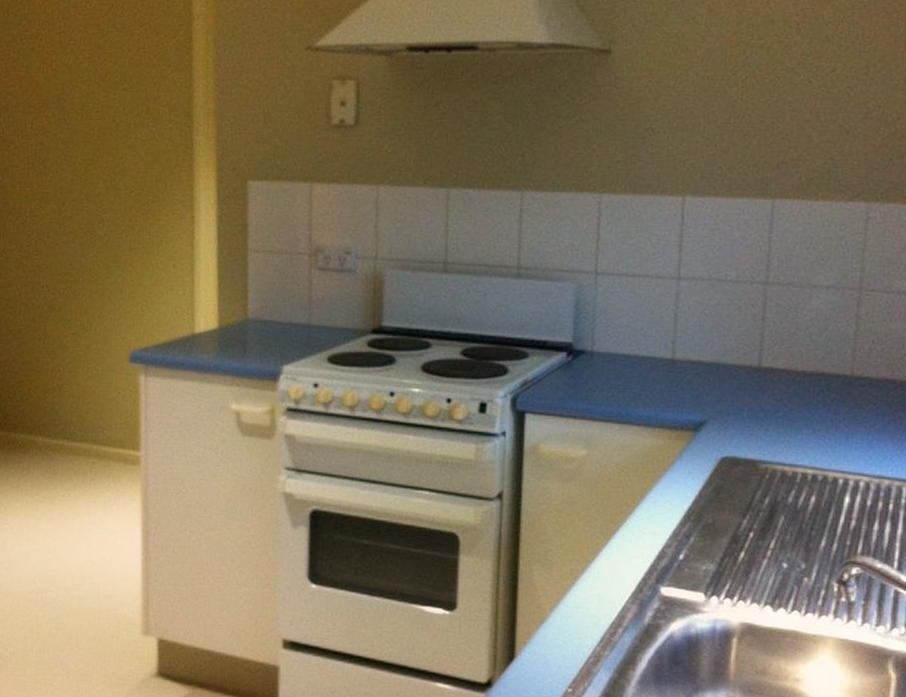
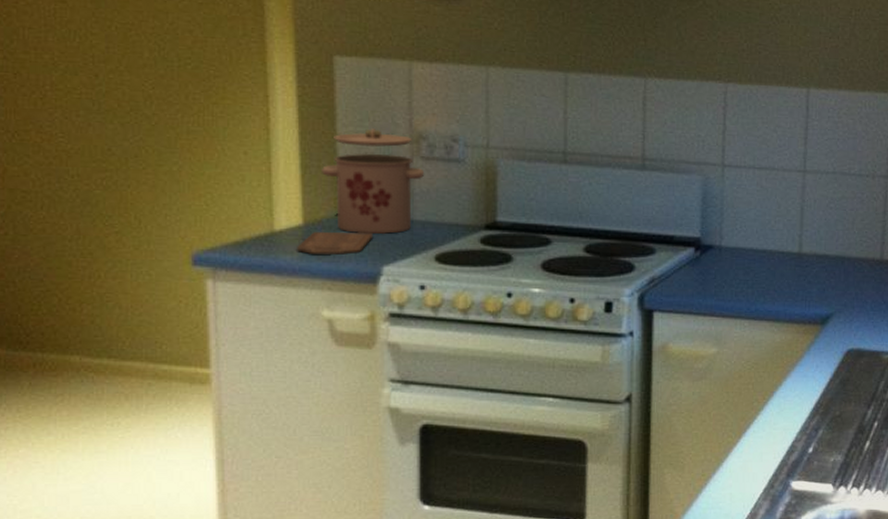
cutting board: none [212,335,276,356] -> present [297,232,374,256]
cooking pot: none [235,243,320,338] -> present [322,128,424,235]

